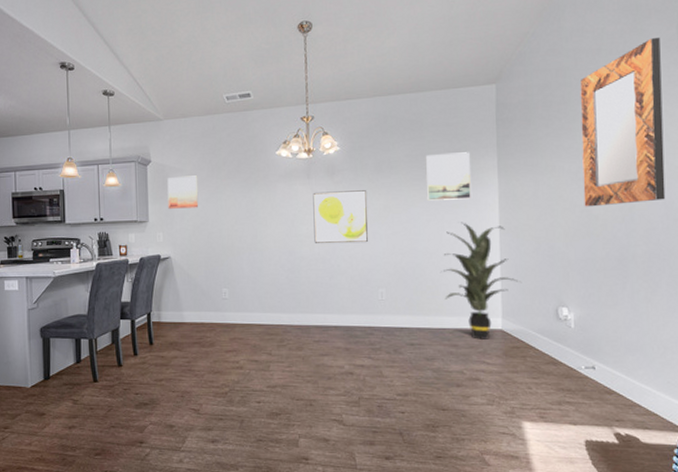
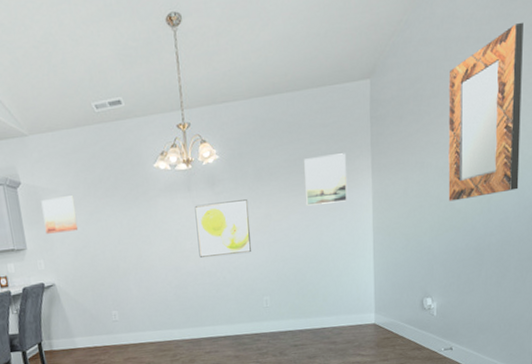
indoor plant: present [441,222,522,340] -> none [320,224,393,335]

